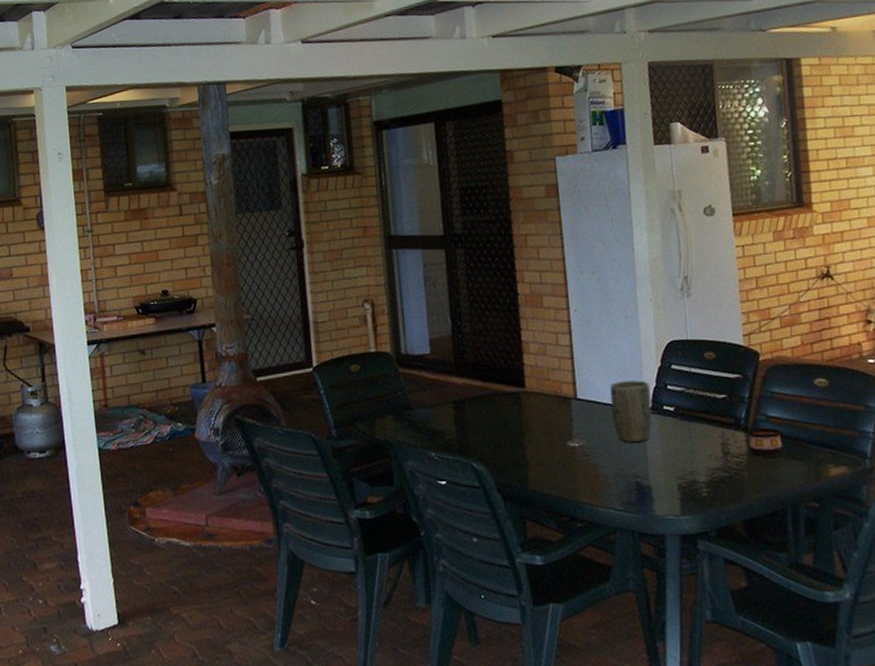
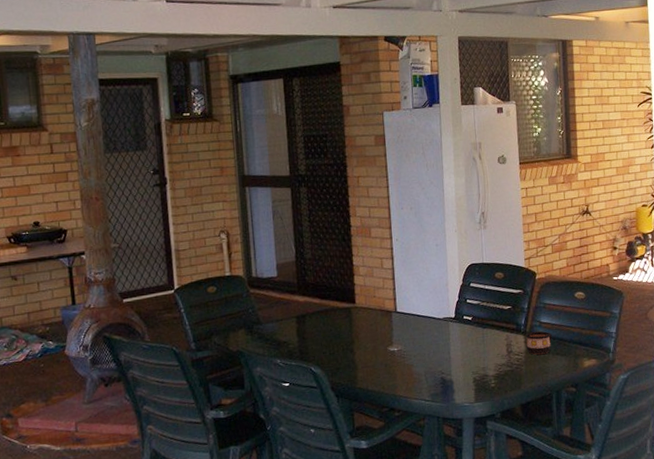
plant pot: present [610,379,652,443] -> none [422,295,455,346]

